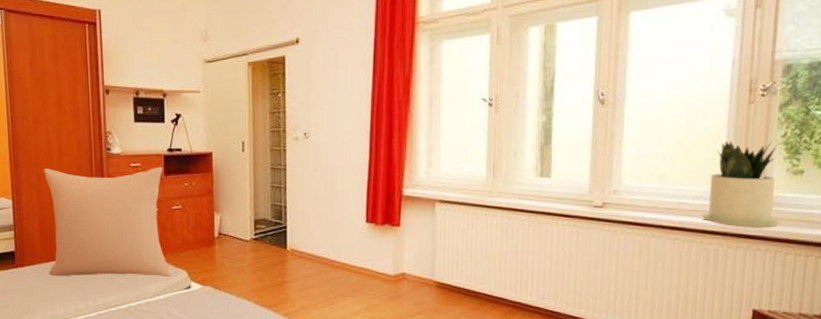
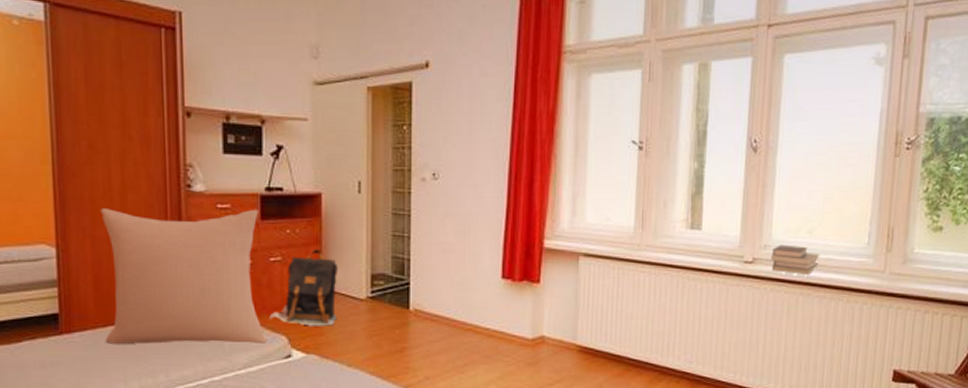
backpack: none [173,199,228,263] -> present [269,249,339,326]
books: none [620,190,671,219] -> present [770,244,820,276]
planter: present [702,140,780,228] -> none [848,194,920,286]

